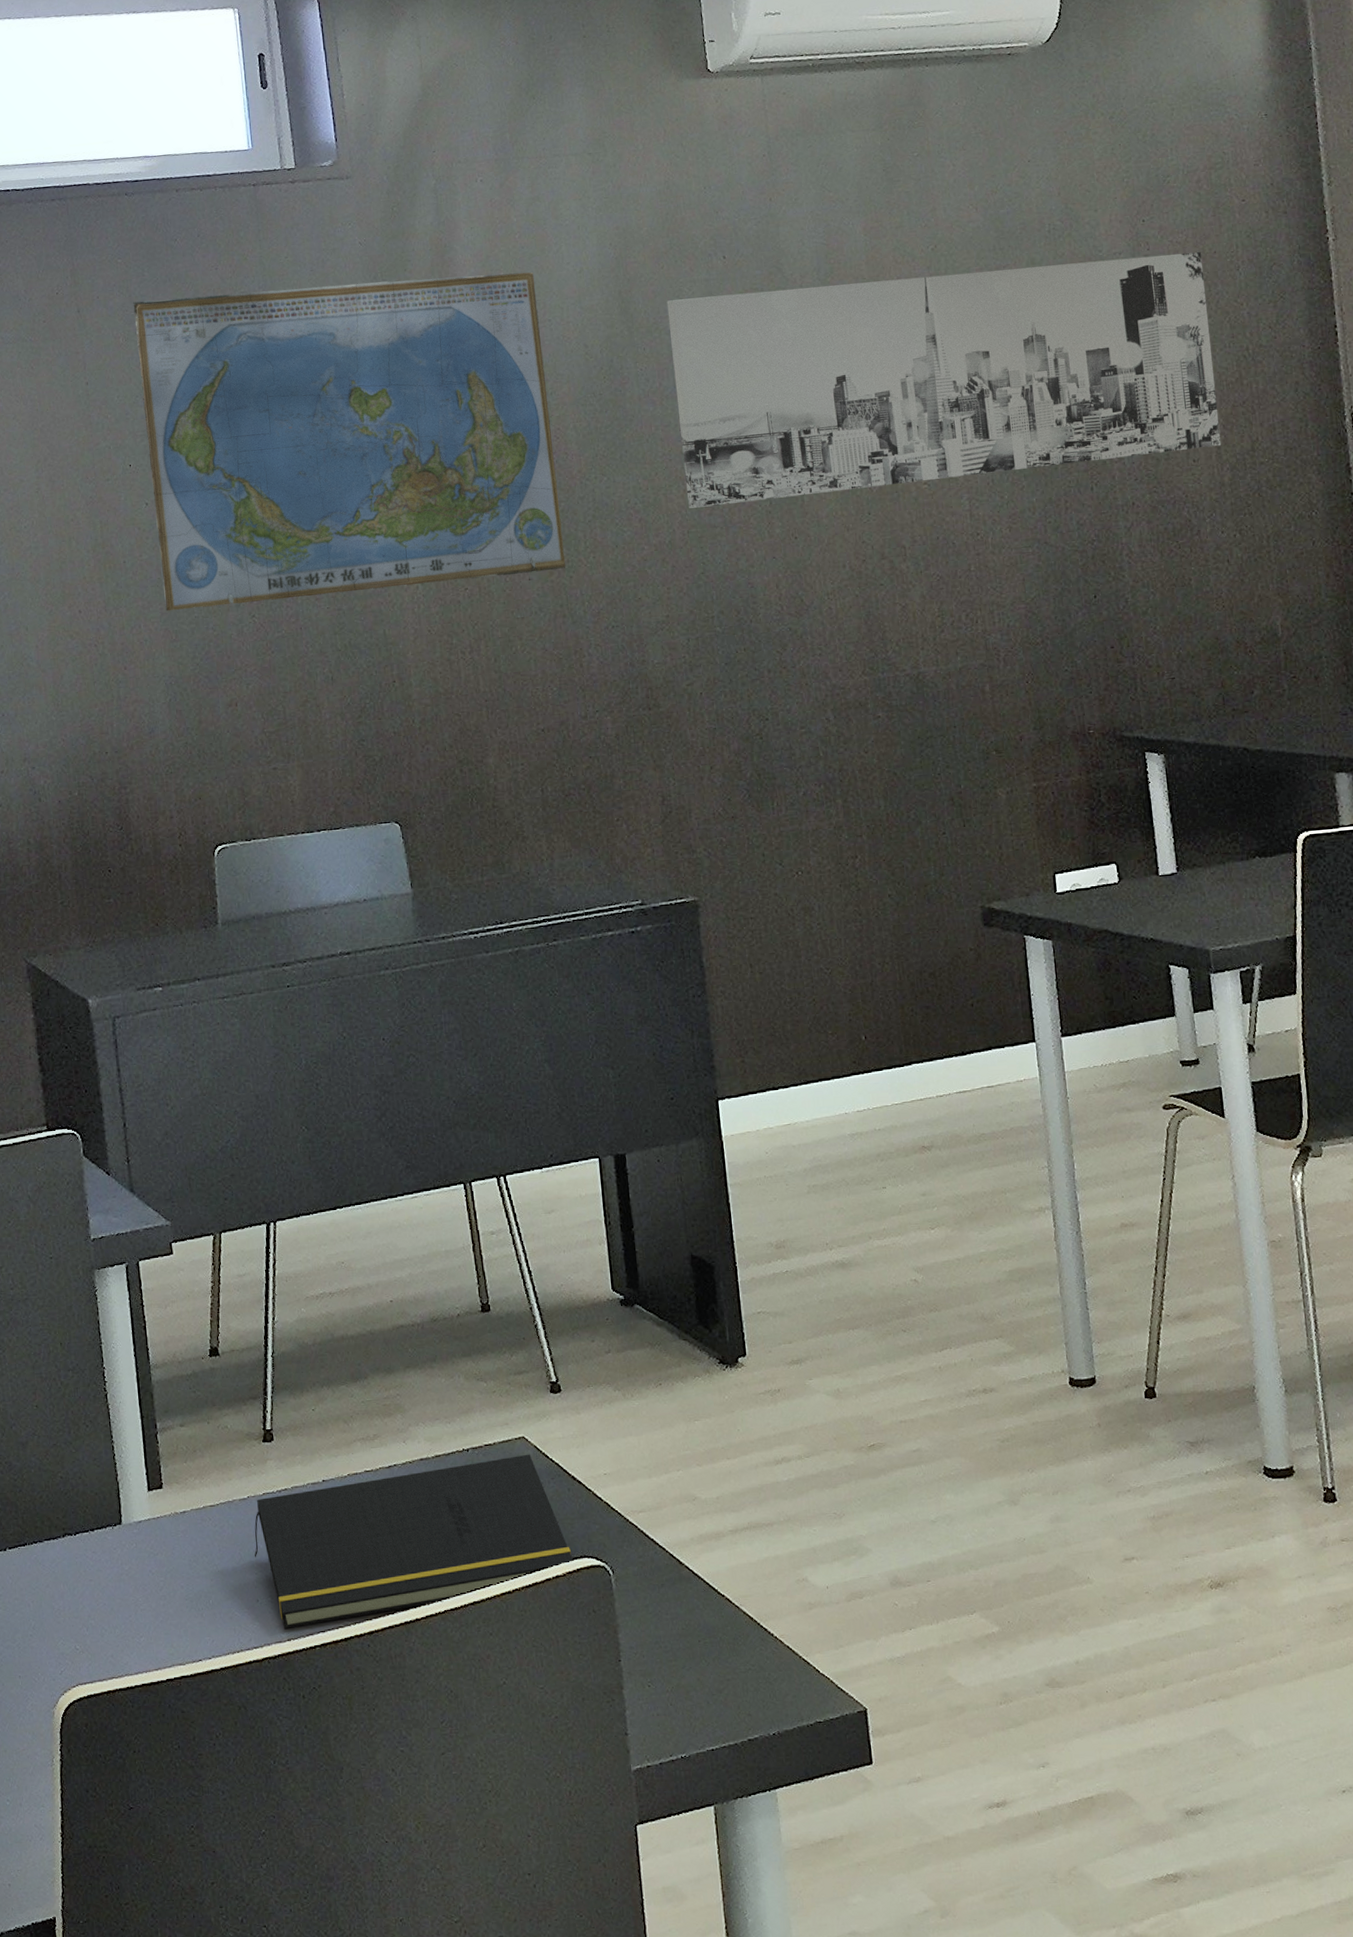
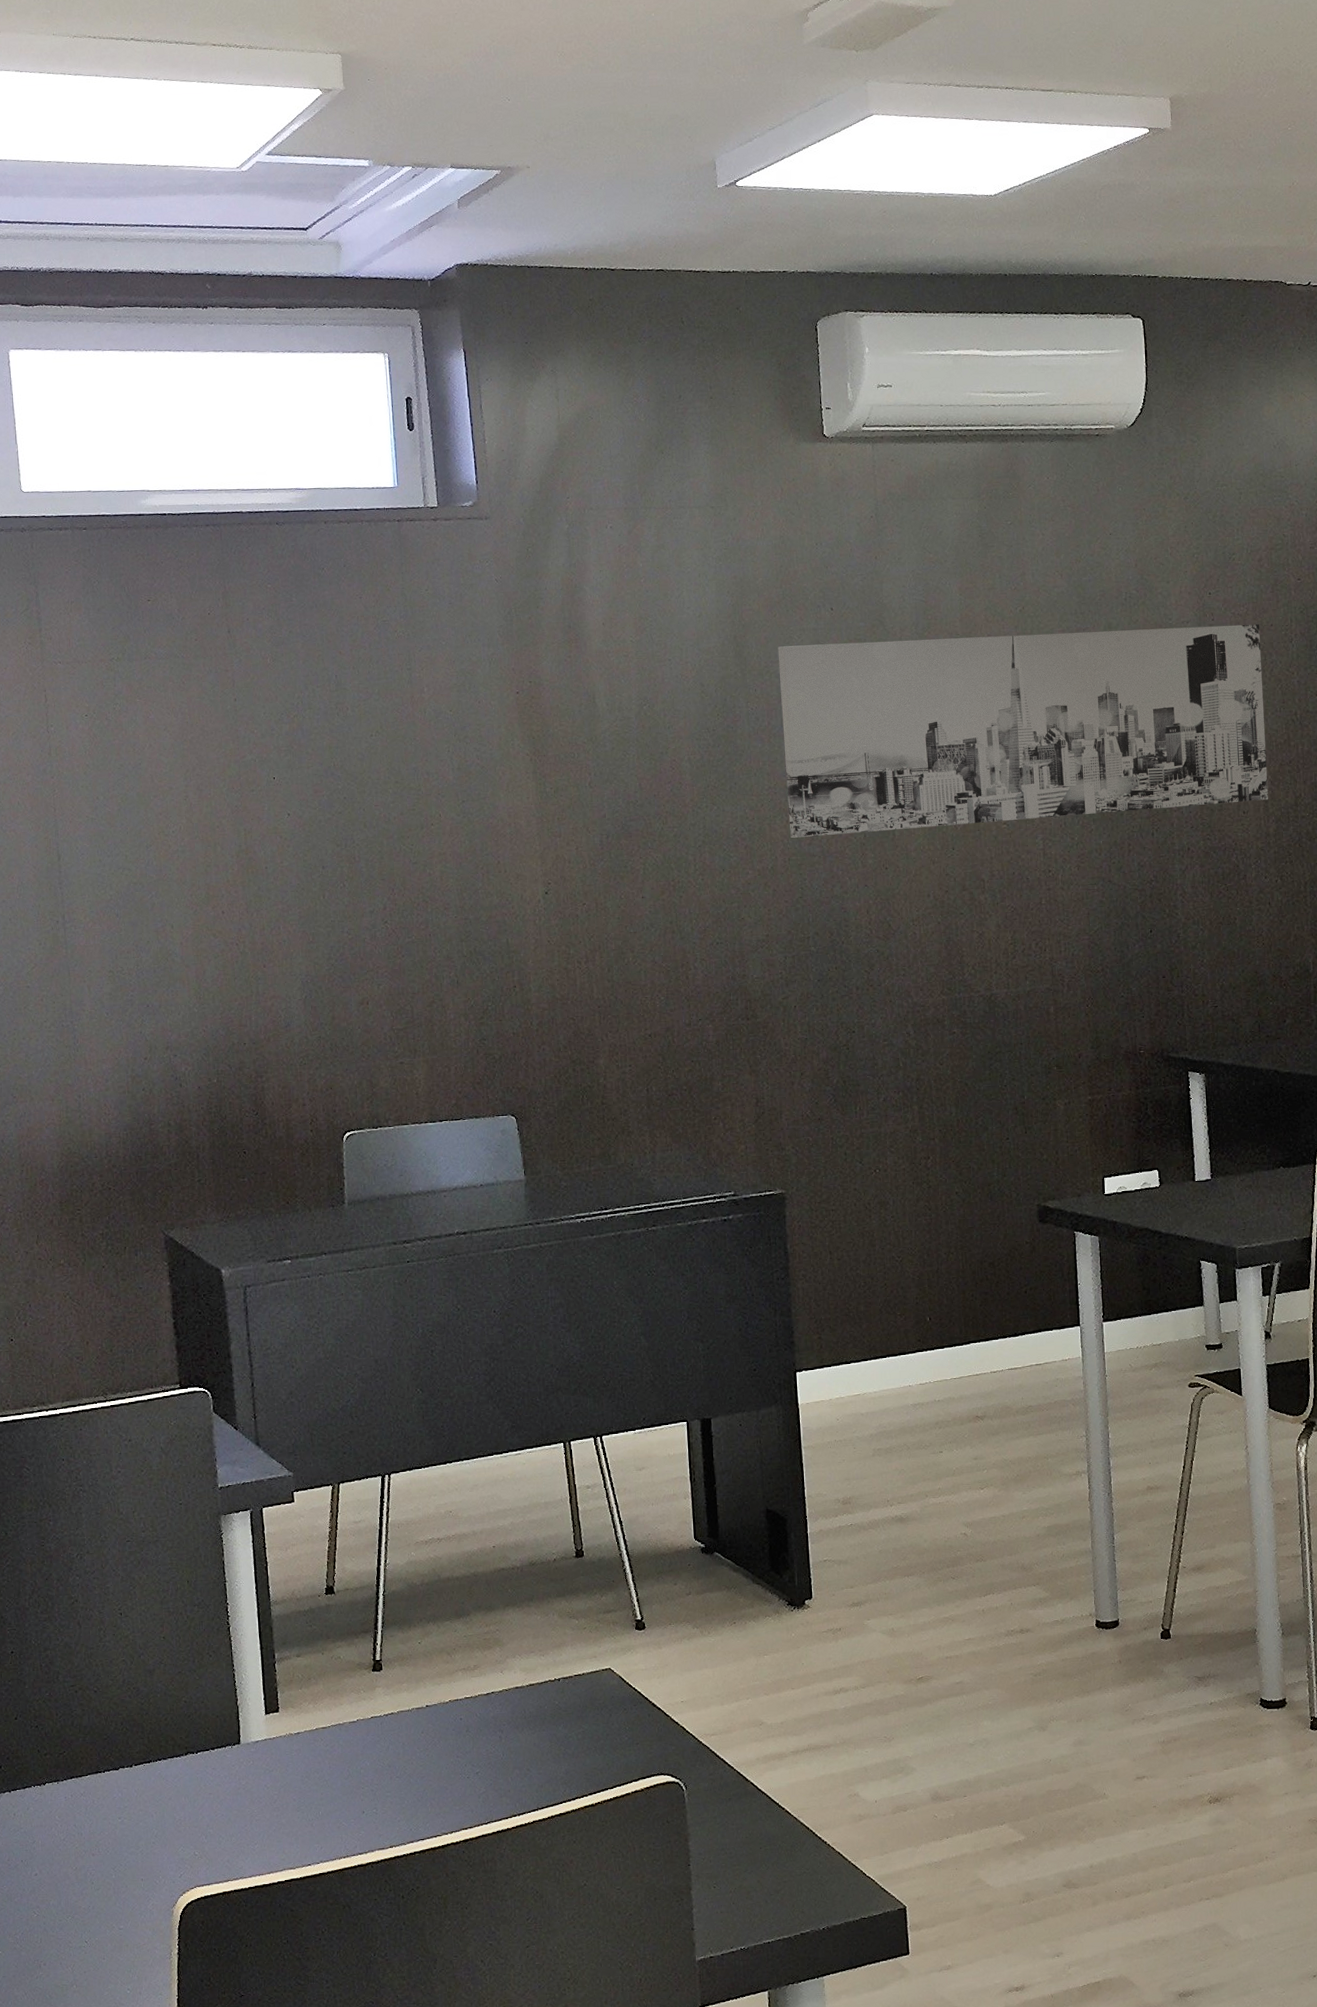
world map: present [133,271,566,612] -> none [281,614,677,915]
notepad: present [254,1454,574,1630] -> none [361,1683,651,1838]

